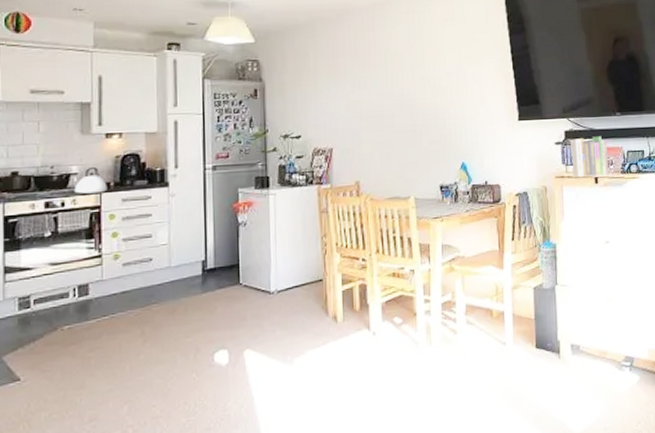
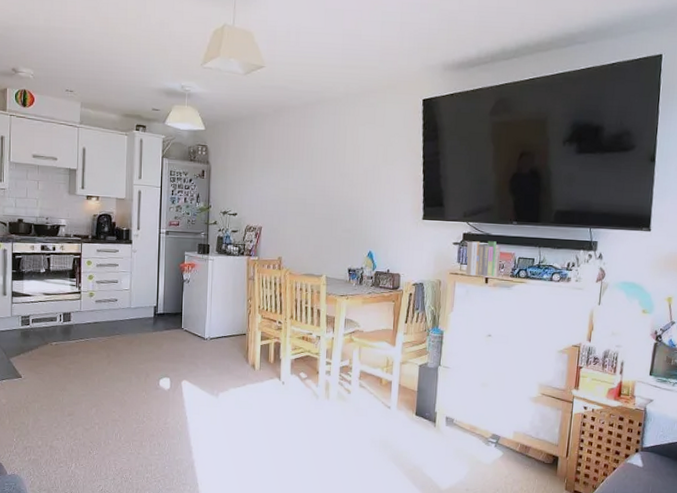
kettle: present [73,166,107,194] -> none [62,221,87,243]

